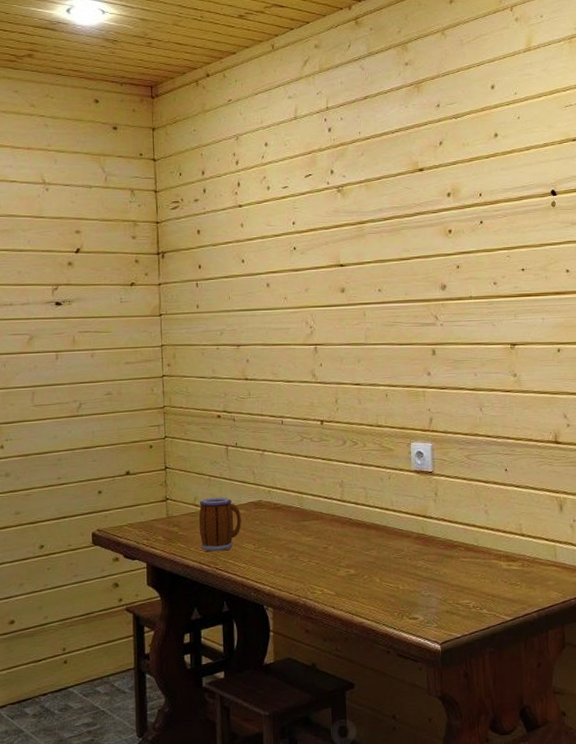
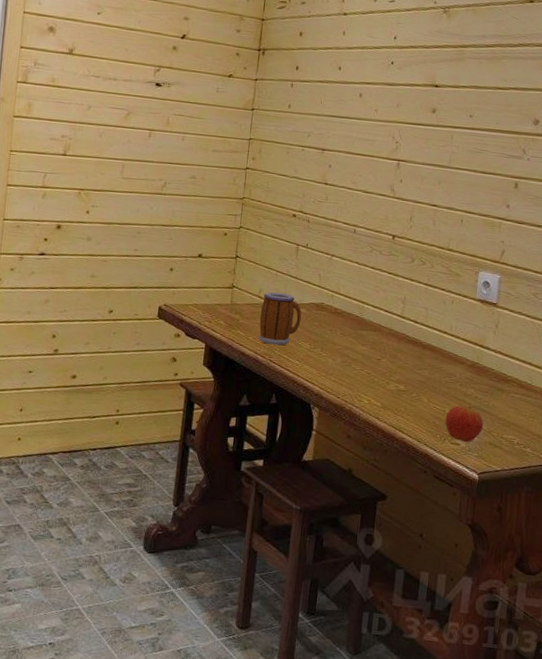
apple: none [400,578,439,615] -> present [445,405,484,443]

